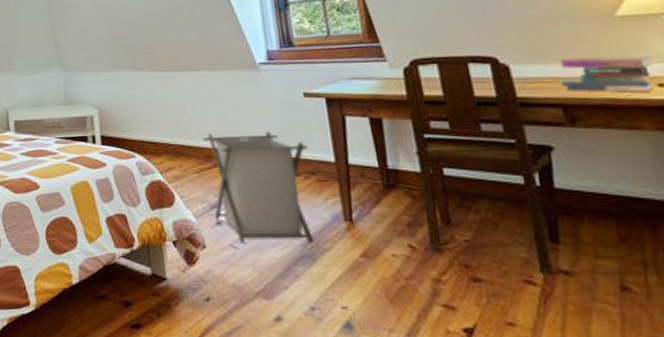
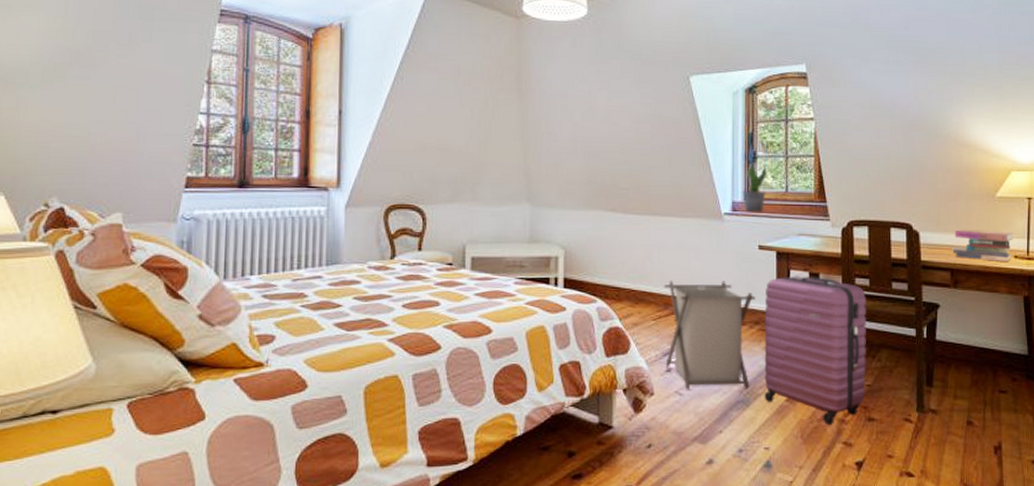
potted plant: none [277,11,305,61] -> present [742,164,767,213]
suitcase: none [318,121,465,284] -> present [764,276,866,425]

